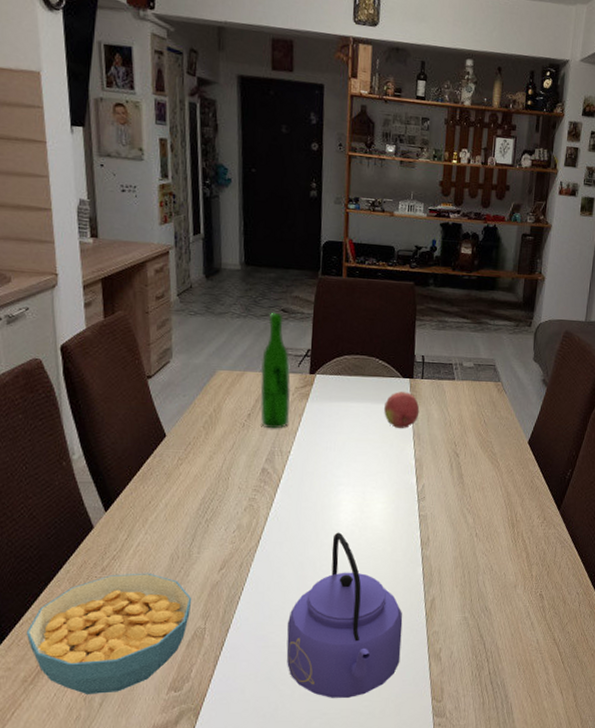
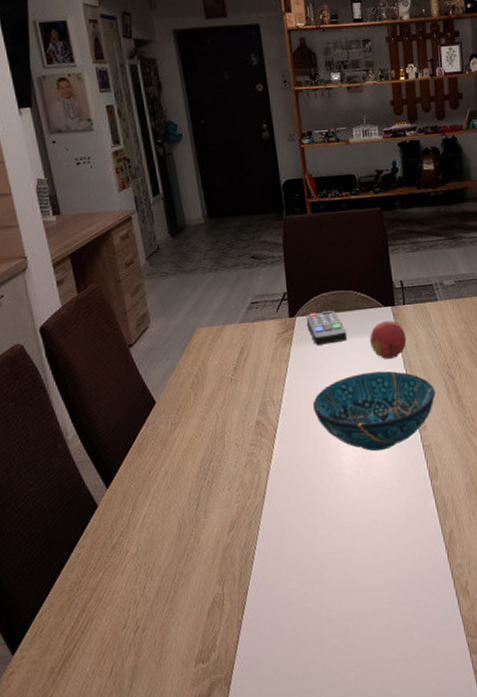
cereal bowl: present [26,573,192,694] -> none [46,544,206,678]
wine bottle: present [259,312,291,429] -> none [239,260,276,380]
kettle: present [286,532,403,698] -> none [305,475,427,649]
decorative bowl: none [319,438,439,514] -> present [312,371,436,452]
remote control: none [325,373,363,406] -> present [306,311,348,345]

